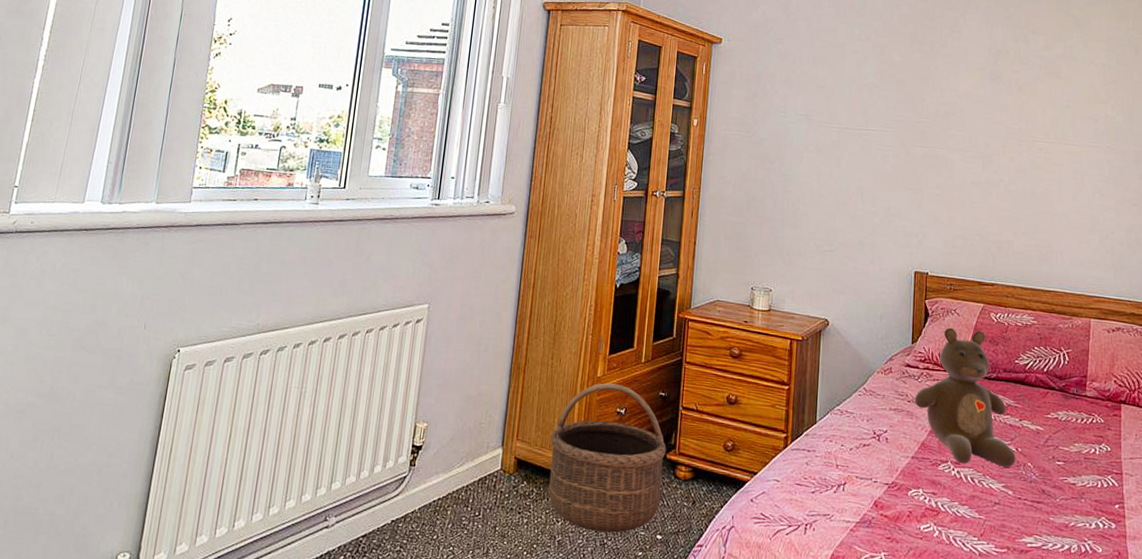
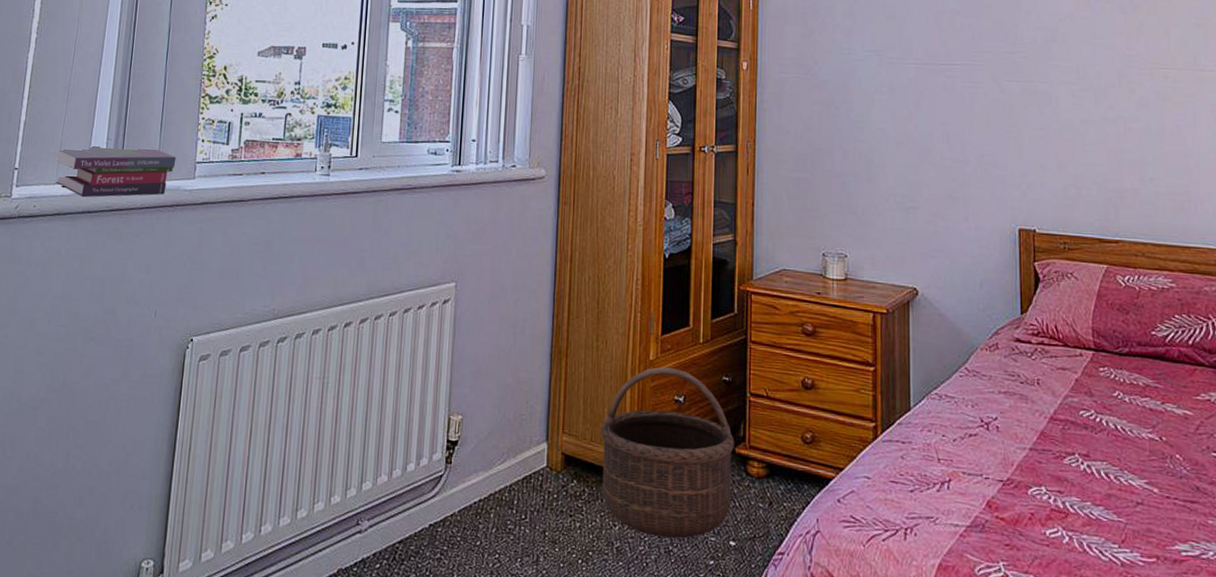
books: none [54,168,174,217] -> present [55,146,177,198]
teddy bear: present [914,327,1016,467] -> none [1028,294,1160,460]

